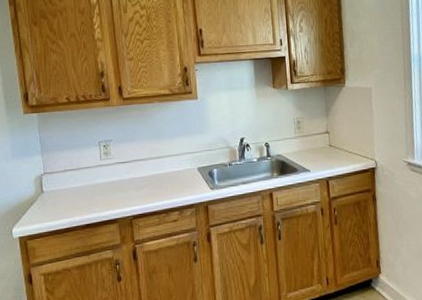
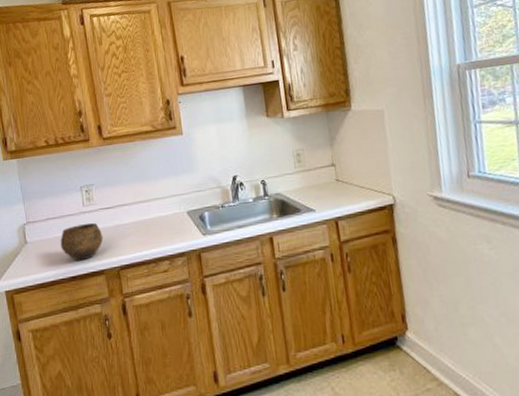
bowl: none [76,176,118,210] -> present [60,223,103,261]

